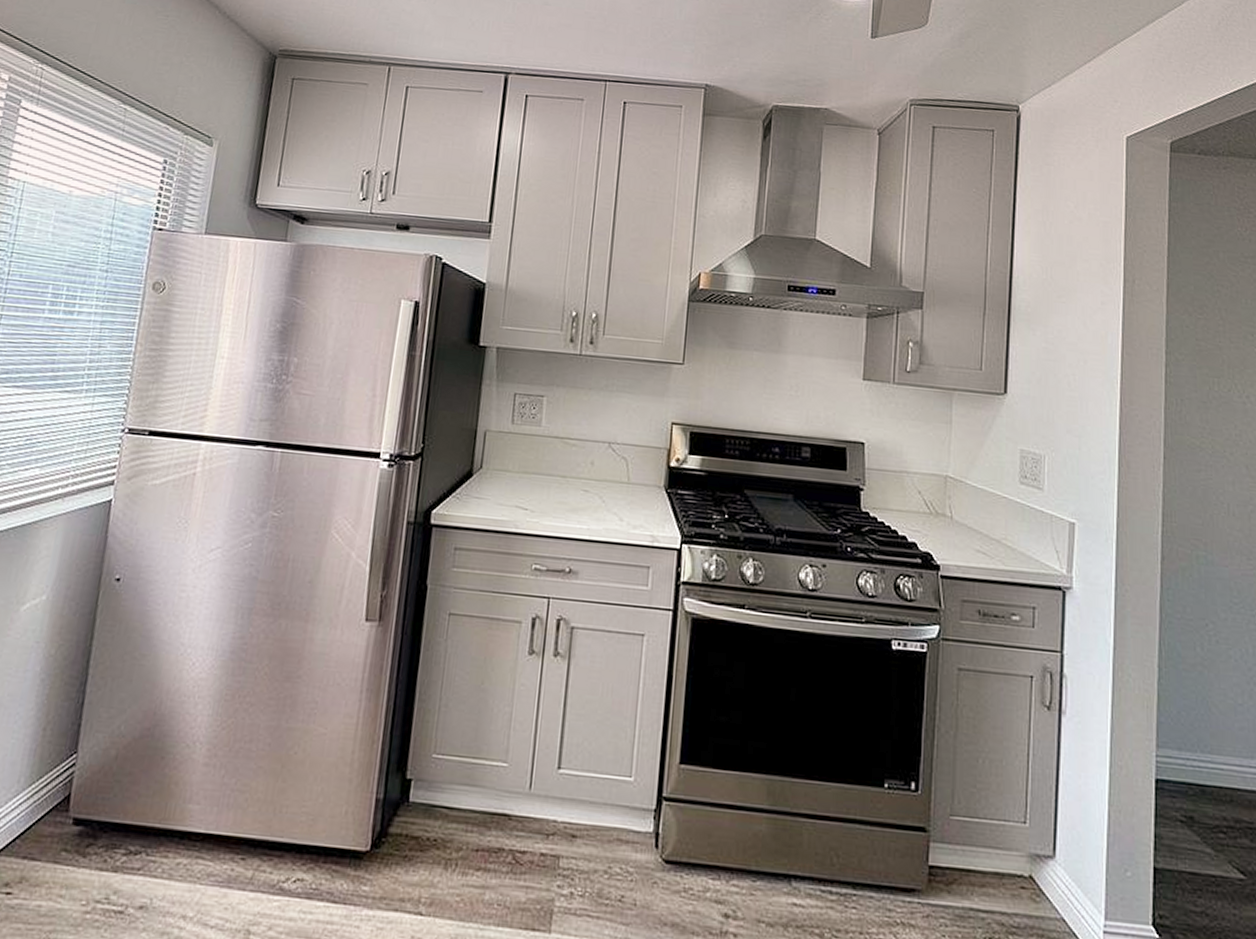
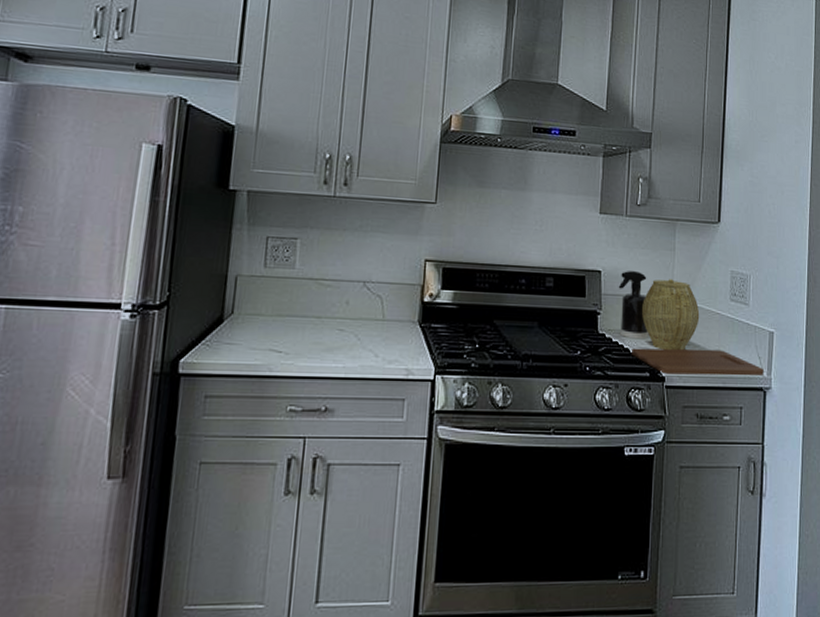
spray bottle: none [884,444,920,522] -> present [618,271,648,340]
cutting board: none [900,530,1062,573] -> present [632,348,764,377]
woven basket: none [912,455,982,537] -> present [642,279,700,351]

